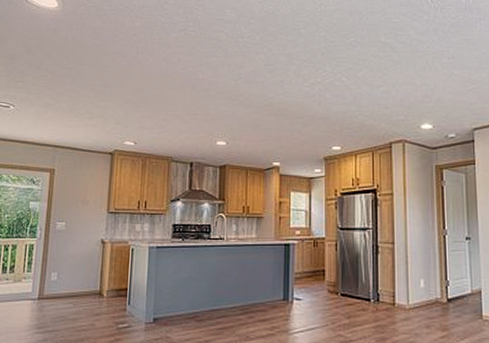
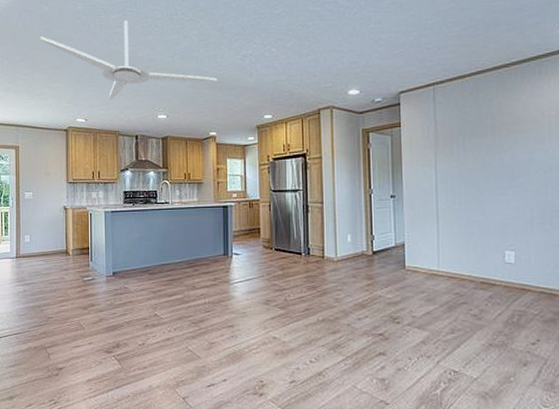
ceiling fan: none [89,40,284,123] -> present [39,20,218,100]

